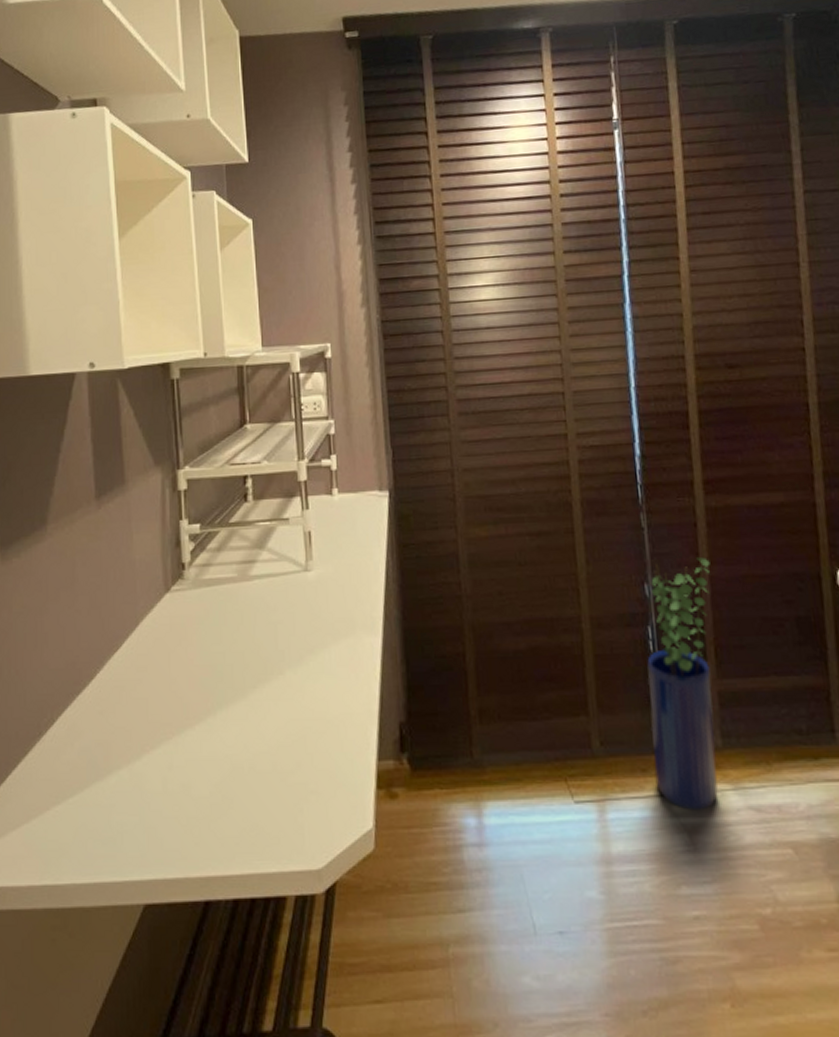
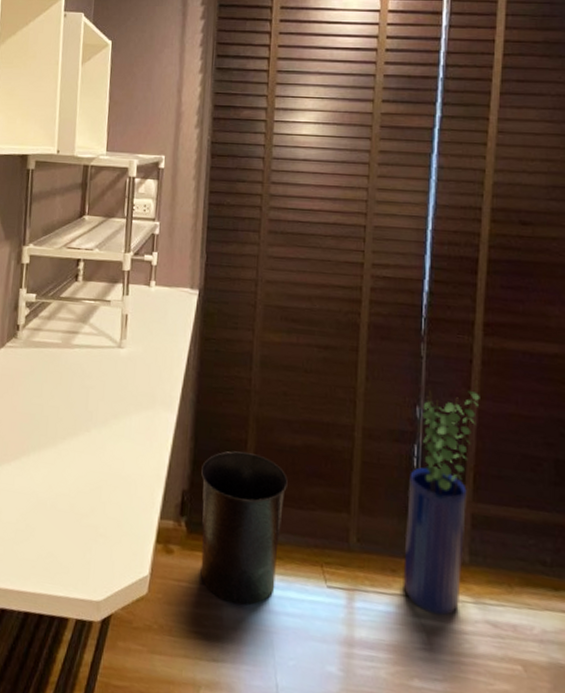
waste bin: none [418,667,517,843] -> present [200,451,288,606]

